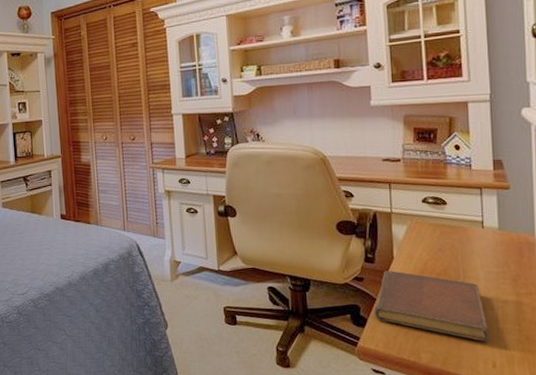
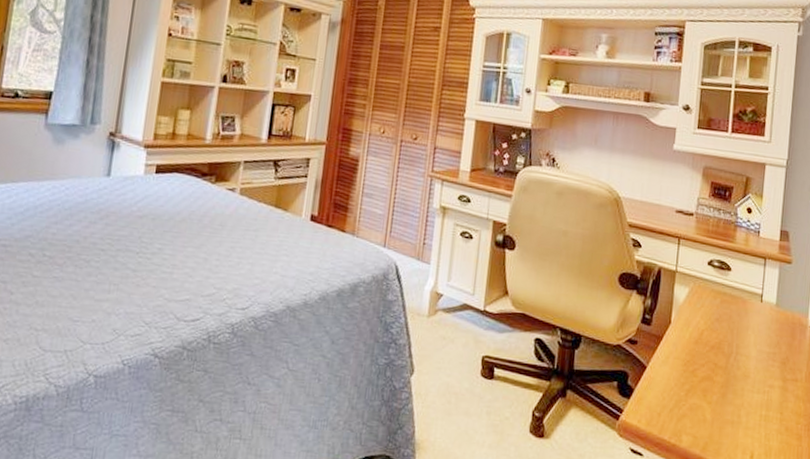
notebook: present [374,271,489,342] -> none [642,336,753,429]

